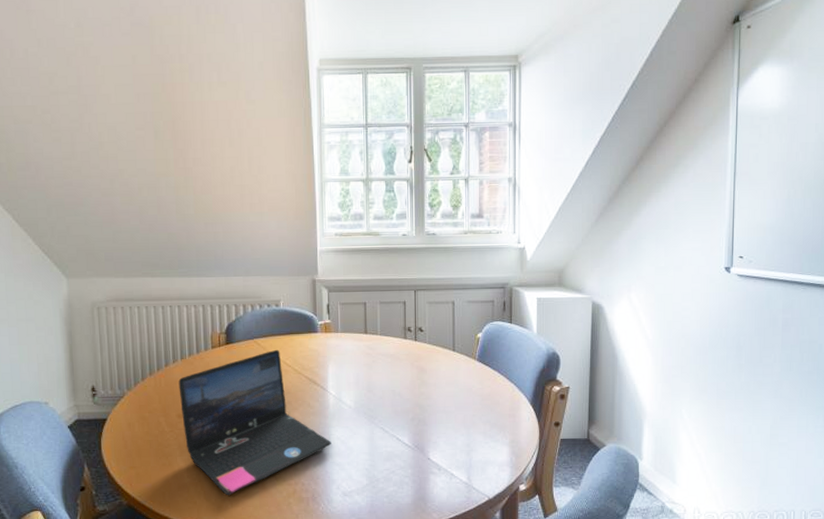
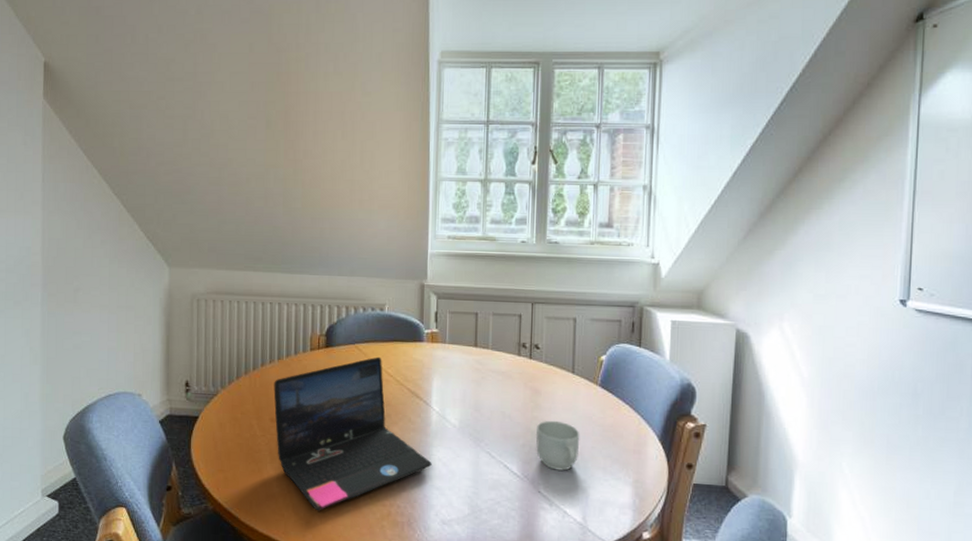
mug: none [423,394,462,439] -> present [535,420,580,472]

